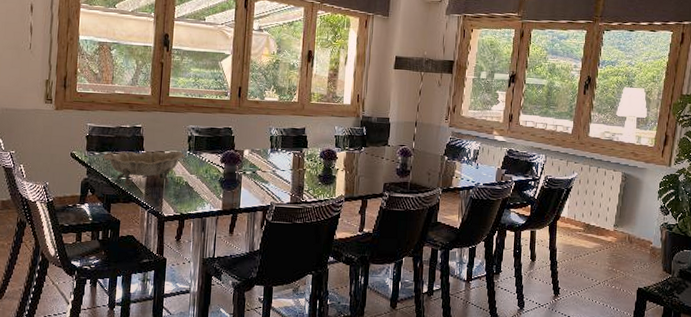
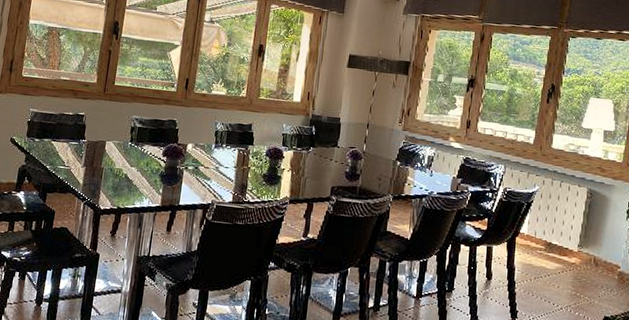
decorative bowl: present [103,150,186,186] -> none [43,139,127,177]

